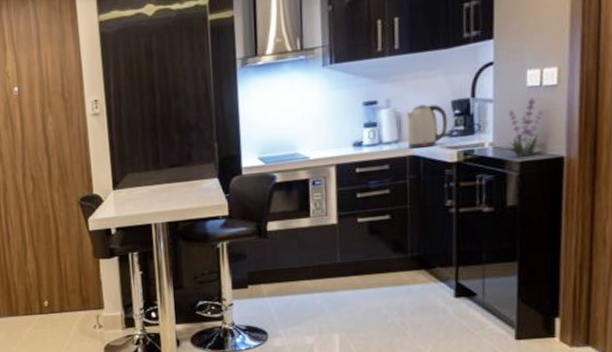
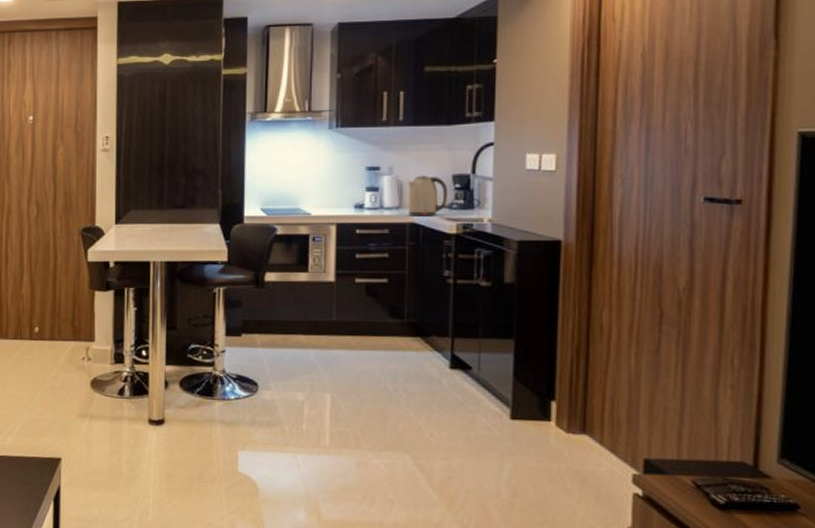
plant: present [505,97,544,159] -> none [503,180,542,237]

